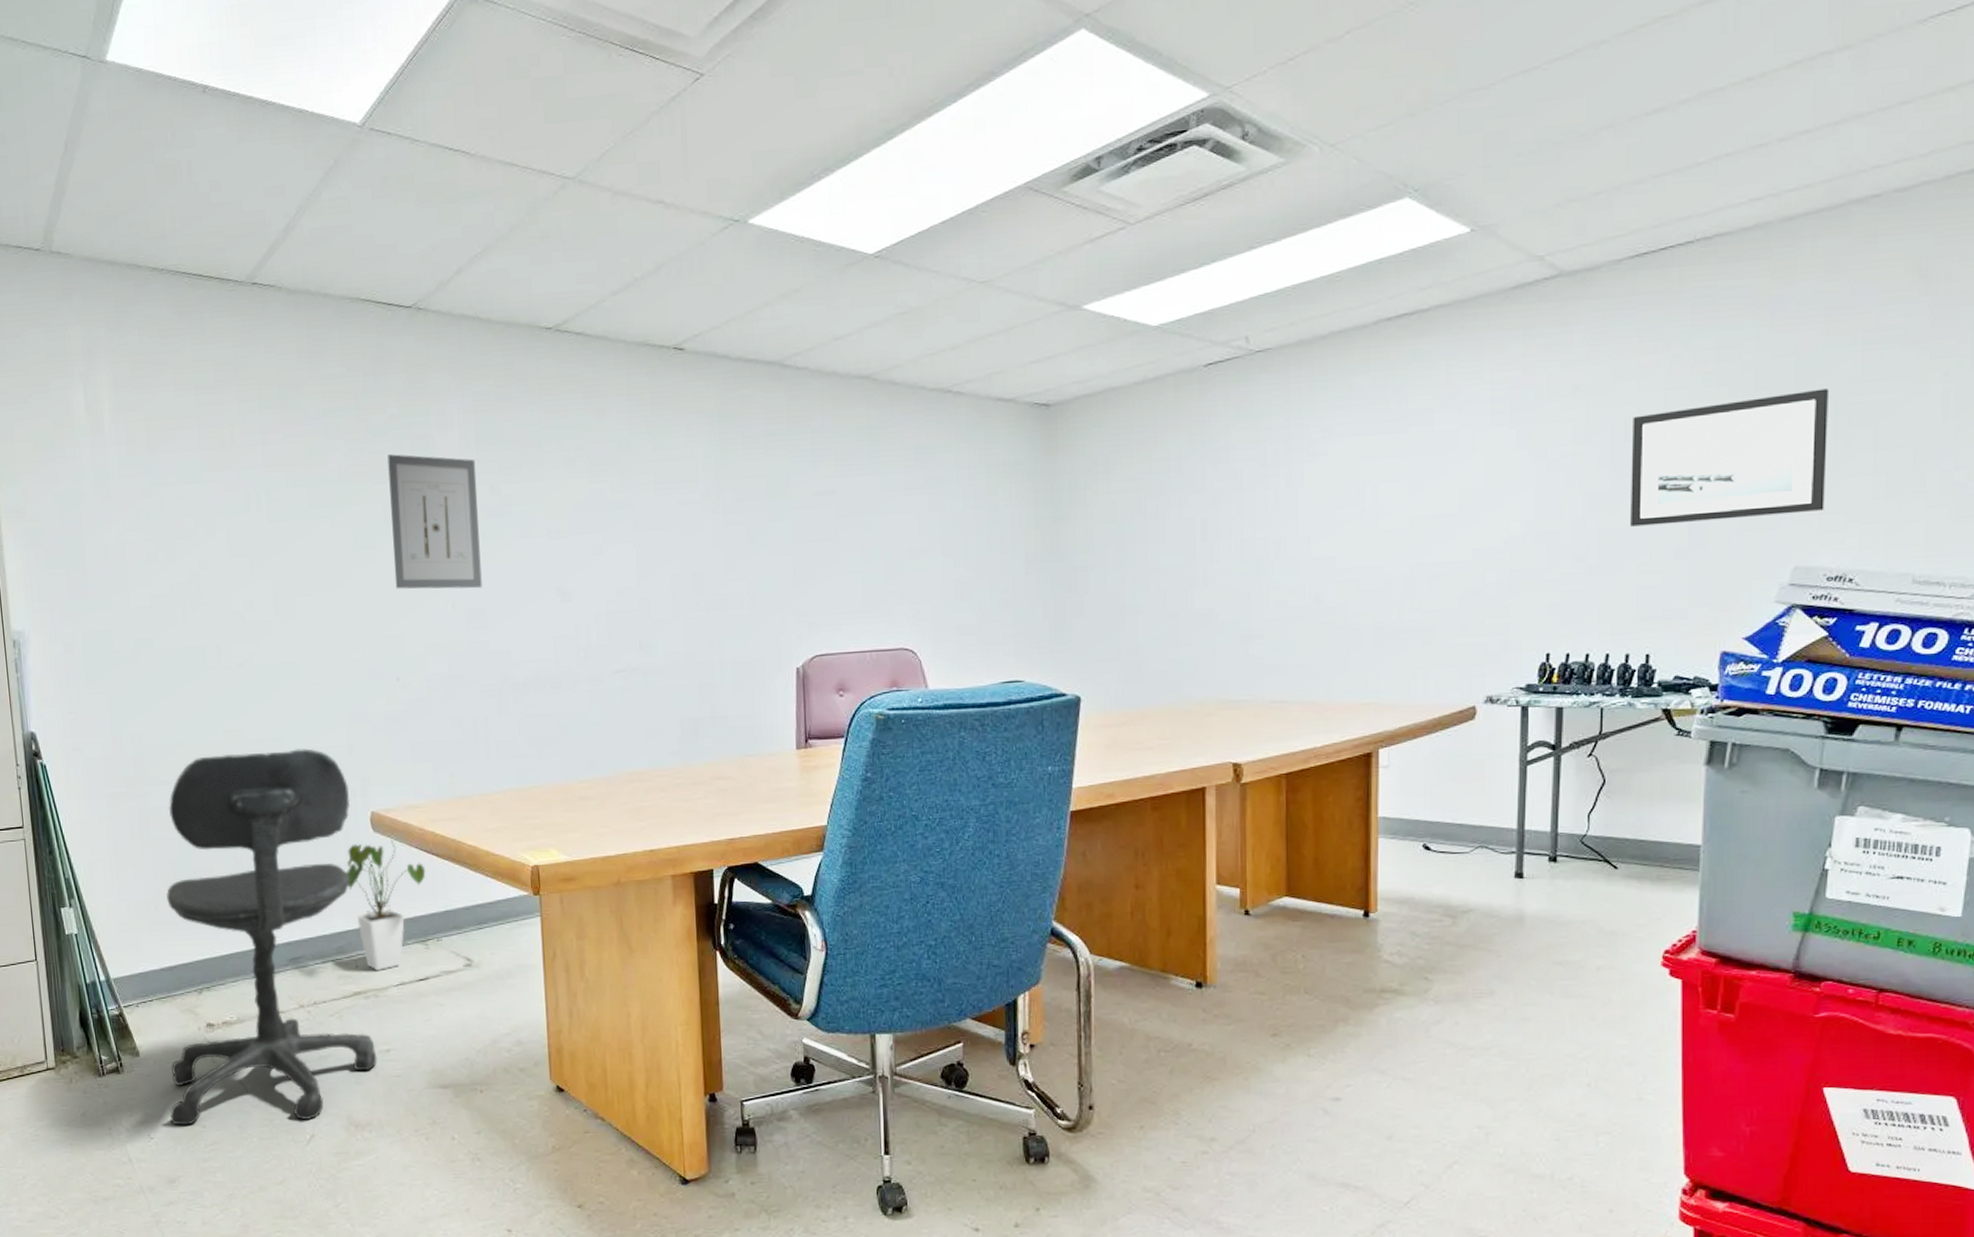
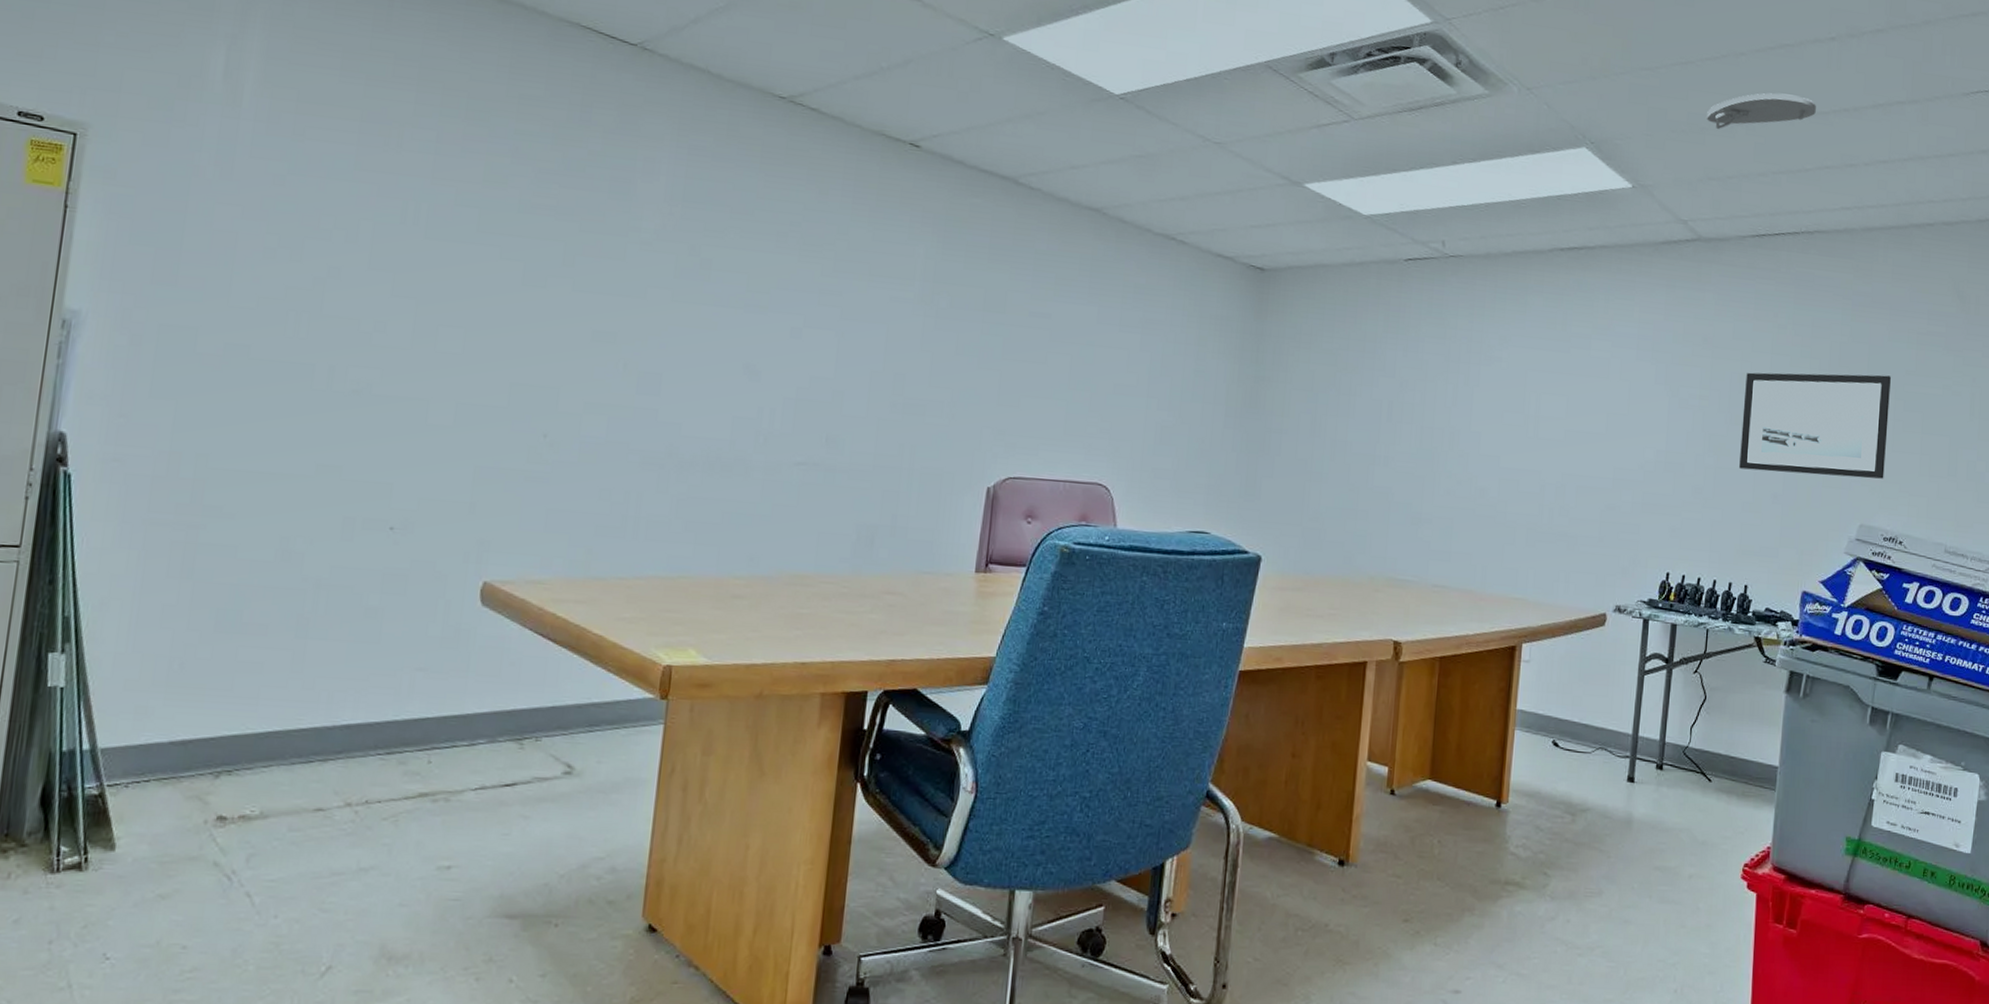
office chair: present [166,748,378,1127] -> none [138,492,462,947]
house plant: present [345,839,426,972] -> none [437,616,537,771]
wall art: present [387,454,482,589] -> none [562,192,679,352]
smoke detector: none [1561,76,1708,140] -> present [1707,93,1816,129]

